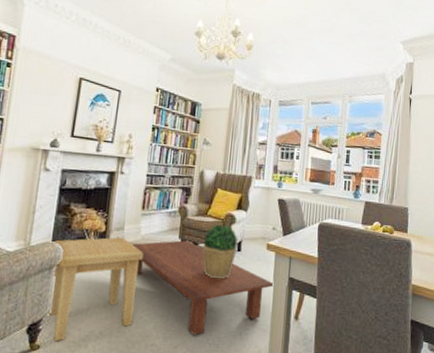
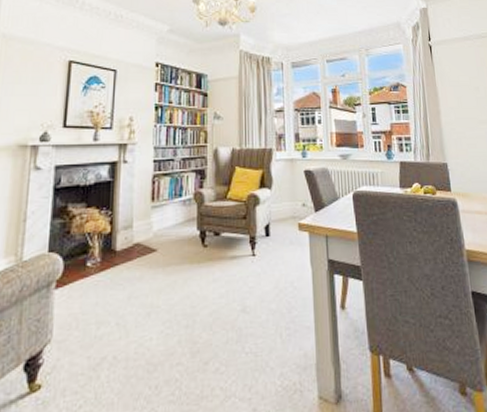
side table: present [48,237,144,342] -> none [49,237,158,377]
coffee table: present [132,240,274,336] -> none [144,232,312,346]
potted plant: present [202,224,239,279] -> none [226,207,266,273]

